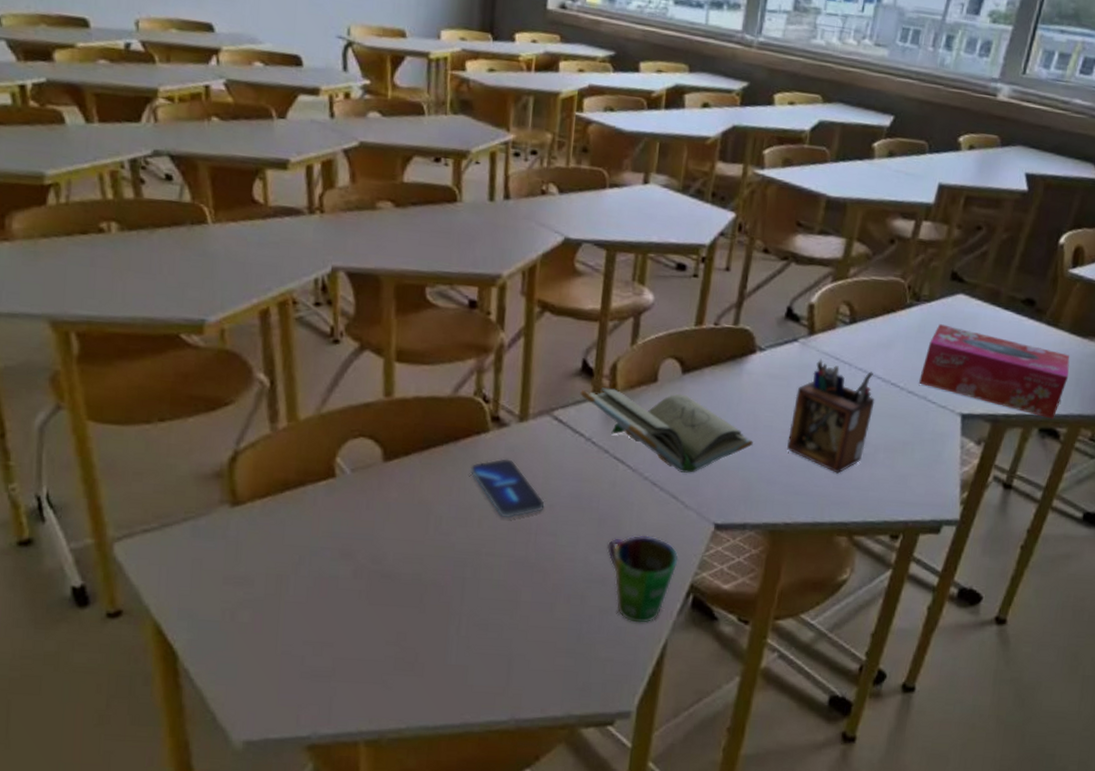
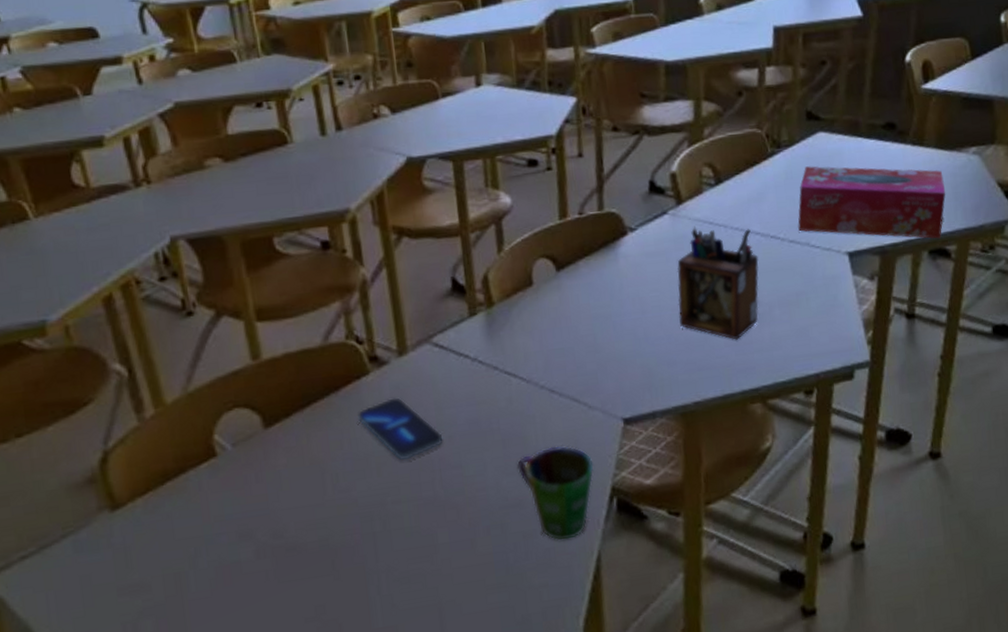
book: present [580,387,753,473] -> none [456,292,645,373]

